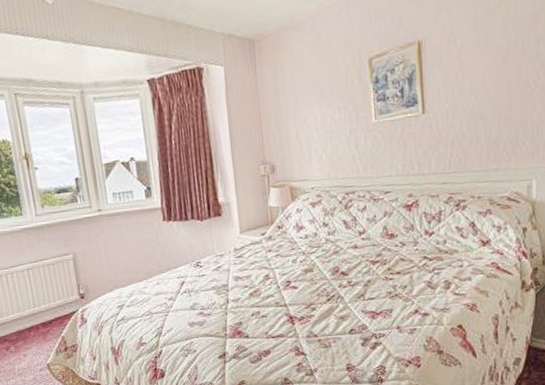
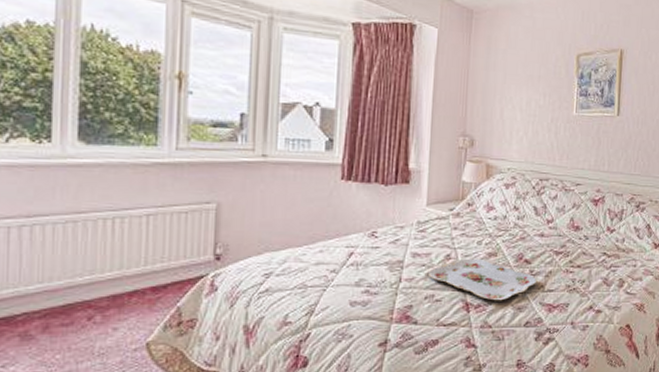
serving tray: none [252,275,356,313] -> present [429,258,536,301]

